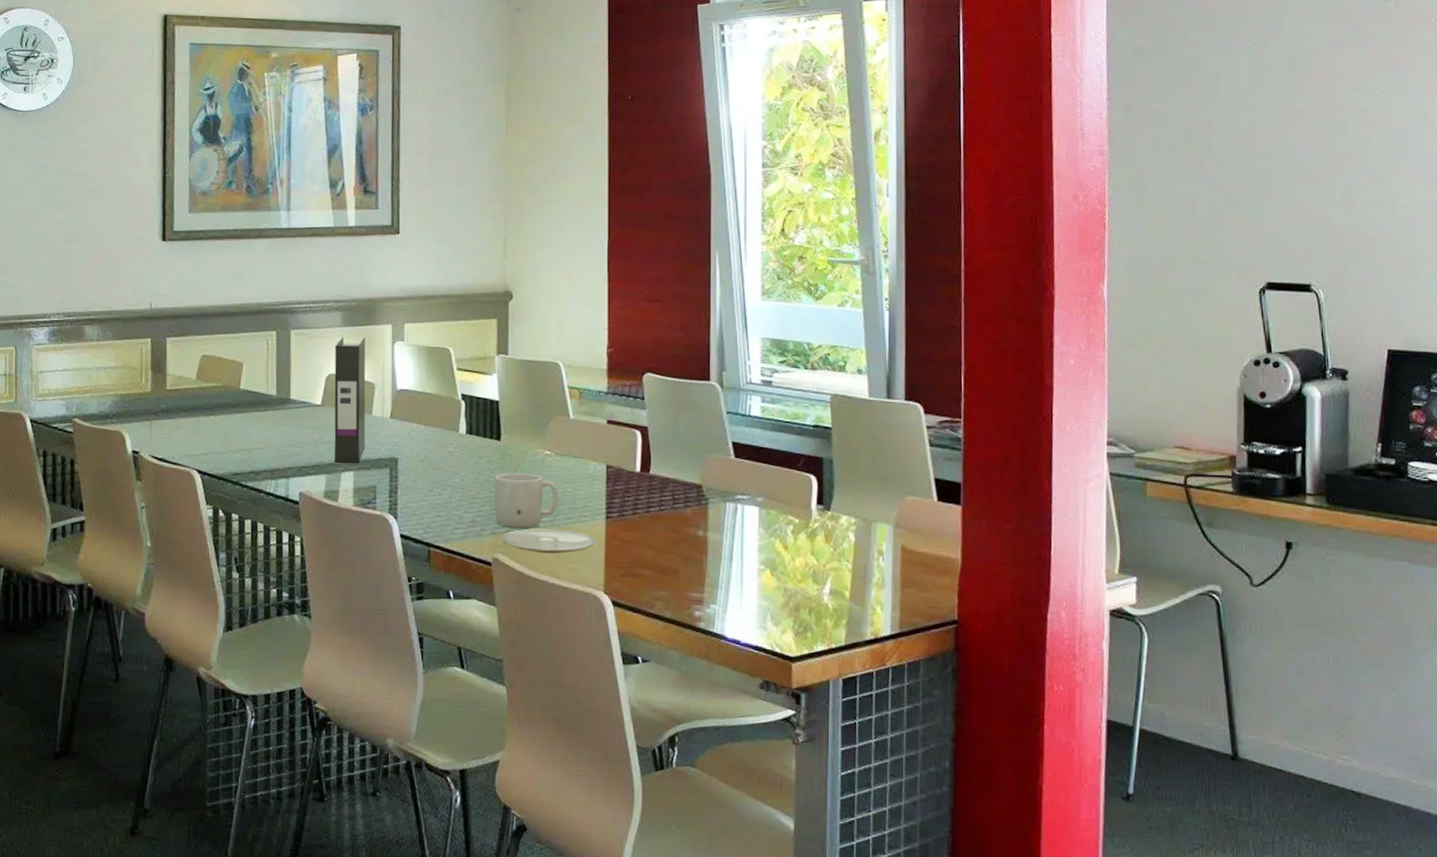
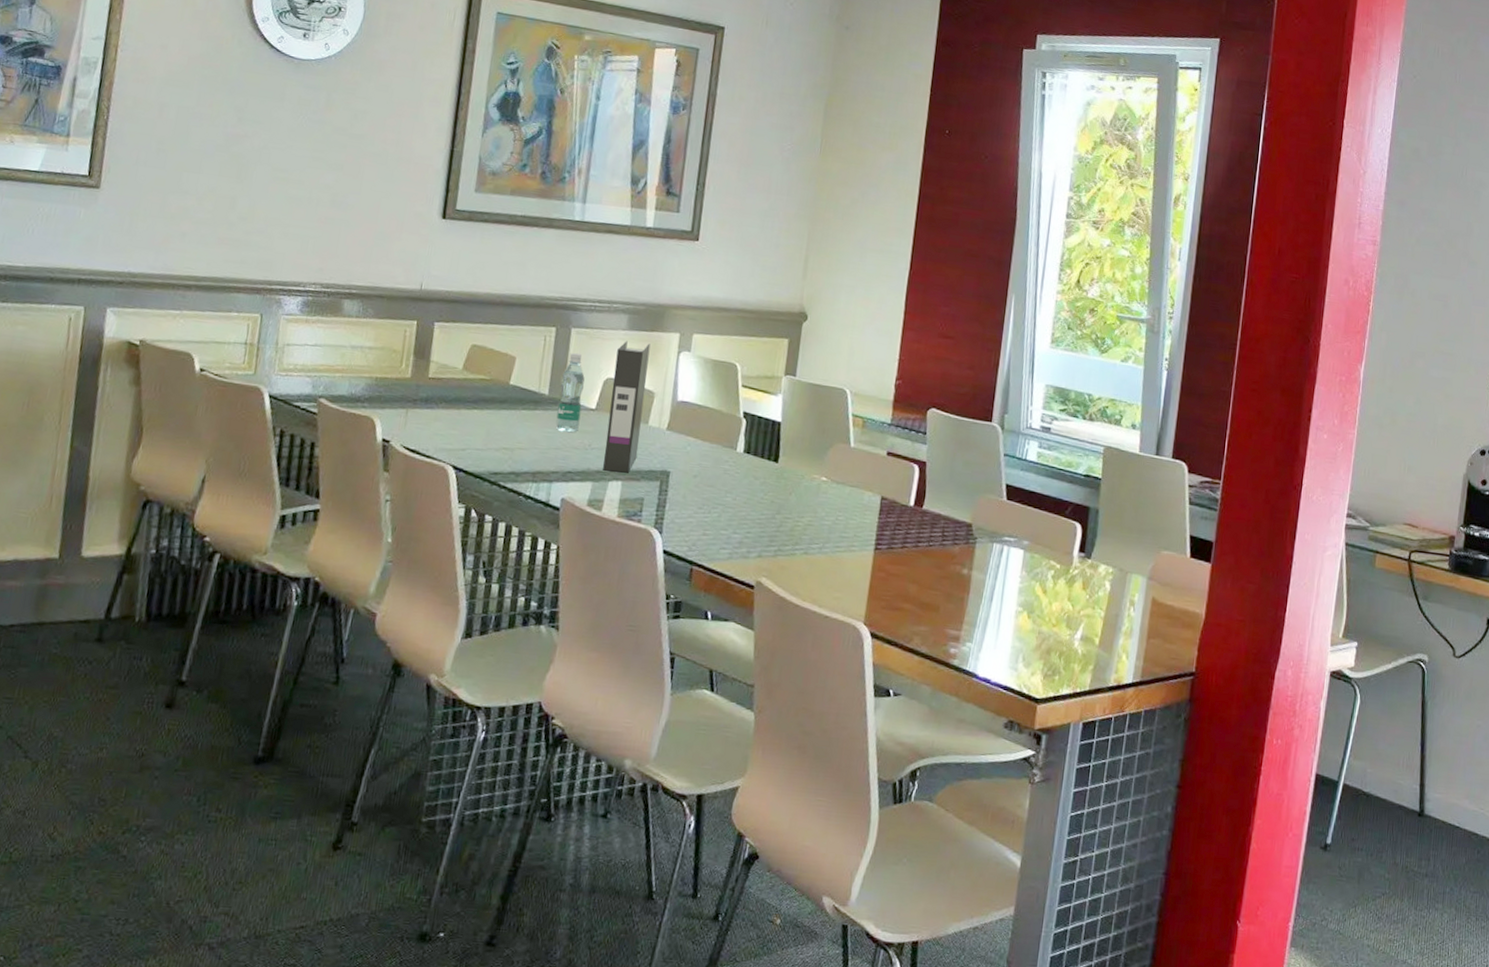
bottle: none [286,353,308,430] -> present [555,352,585,433]
mug: present [494,472,559,528] -> none [763,495,831,554]
plate: present [501,528,596,553] -> none [767,554,862,582]

